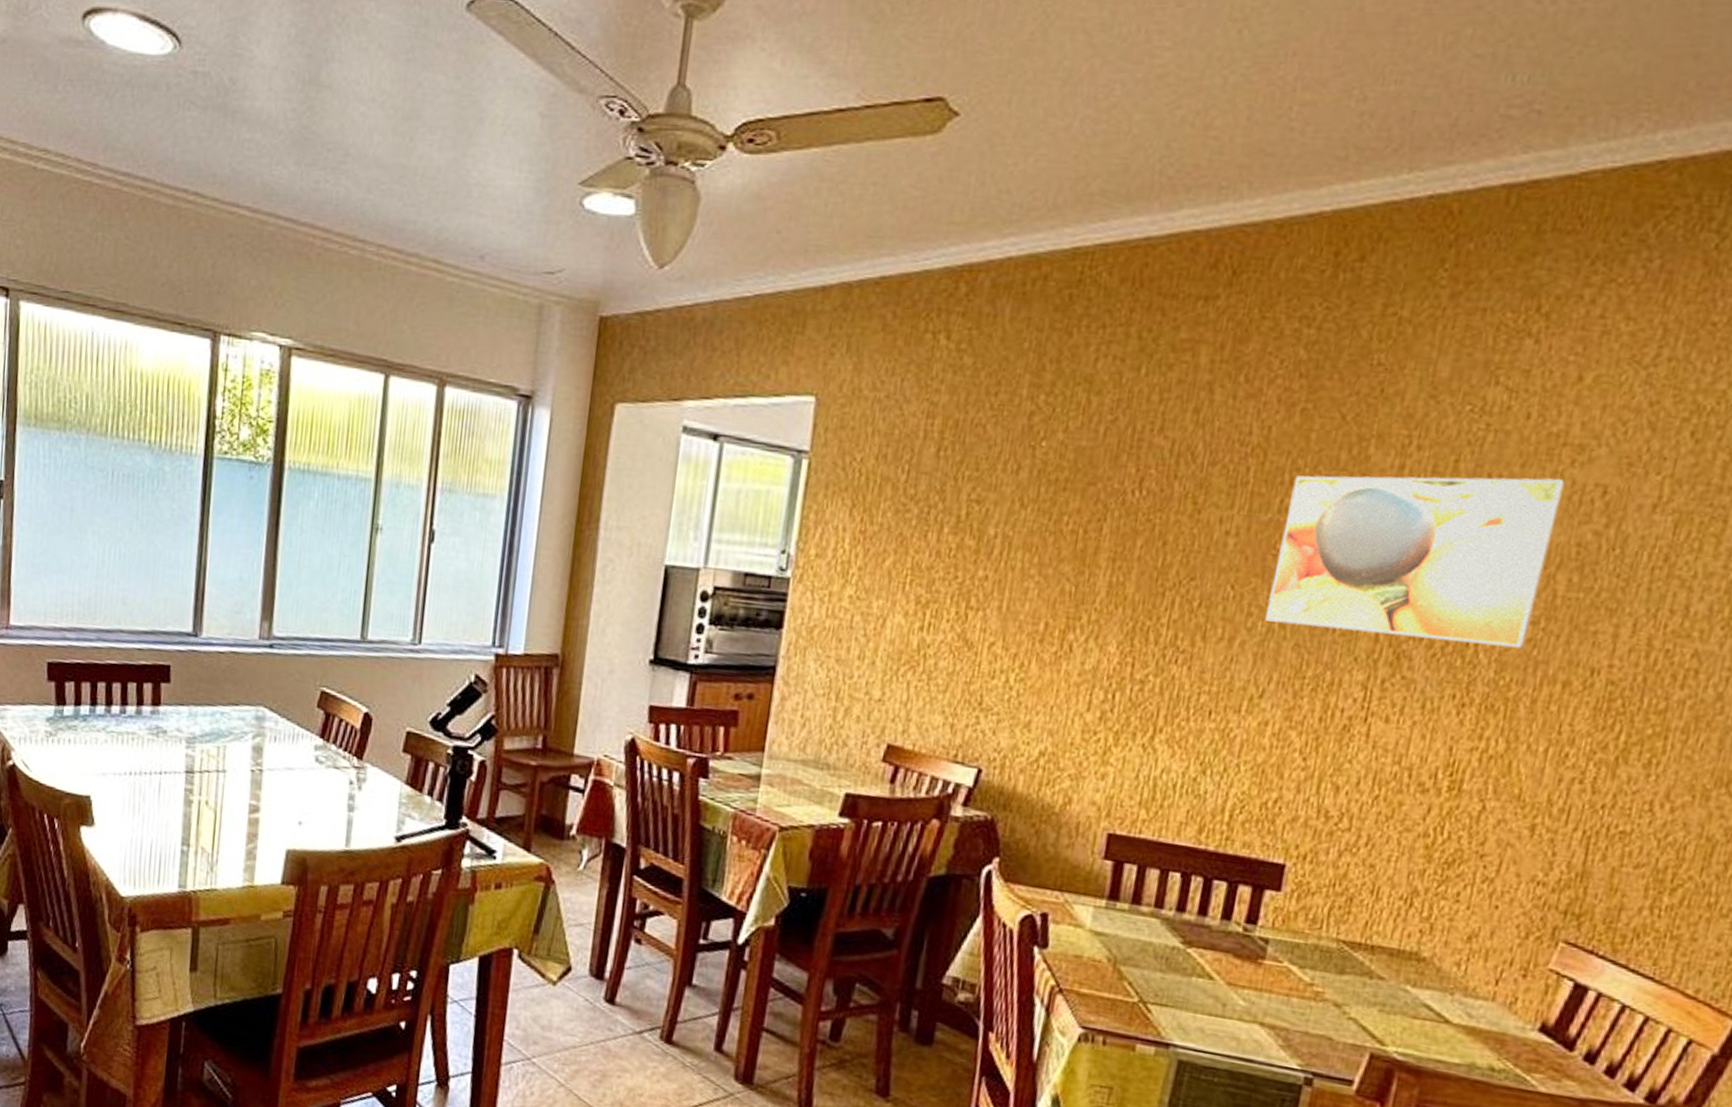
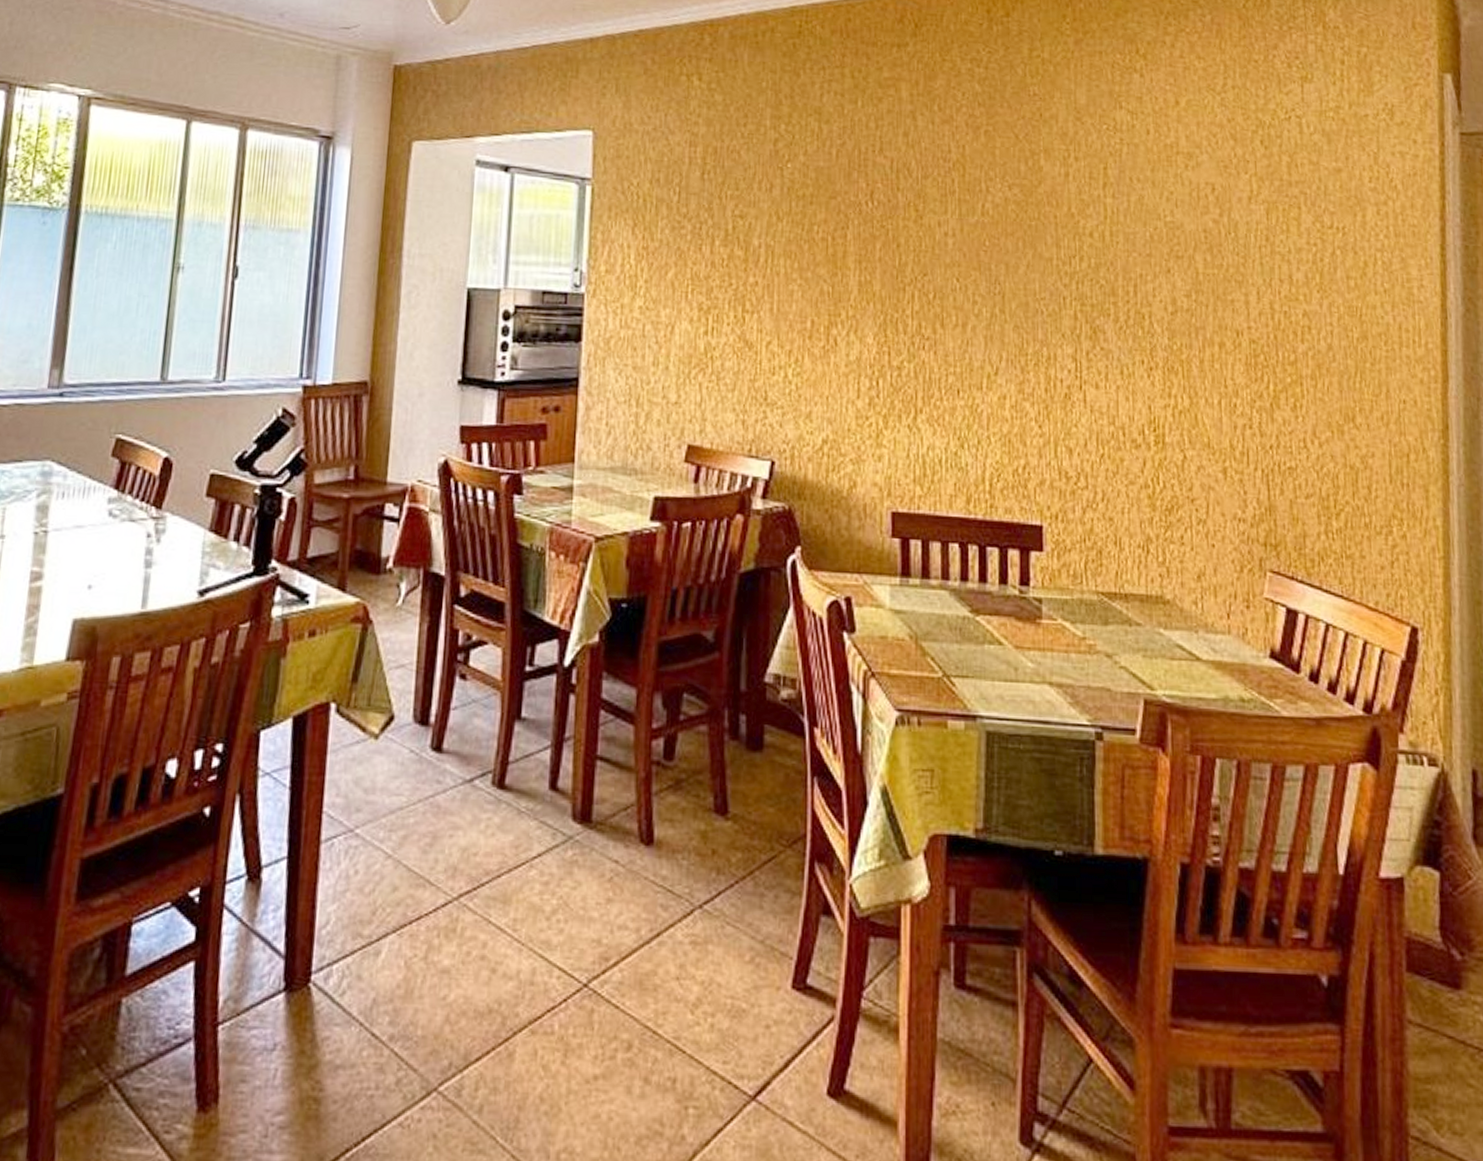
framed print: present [1265,475,1566,648] -> none [988,179,1186,318]

